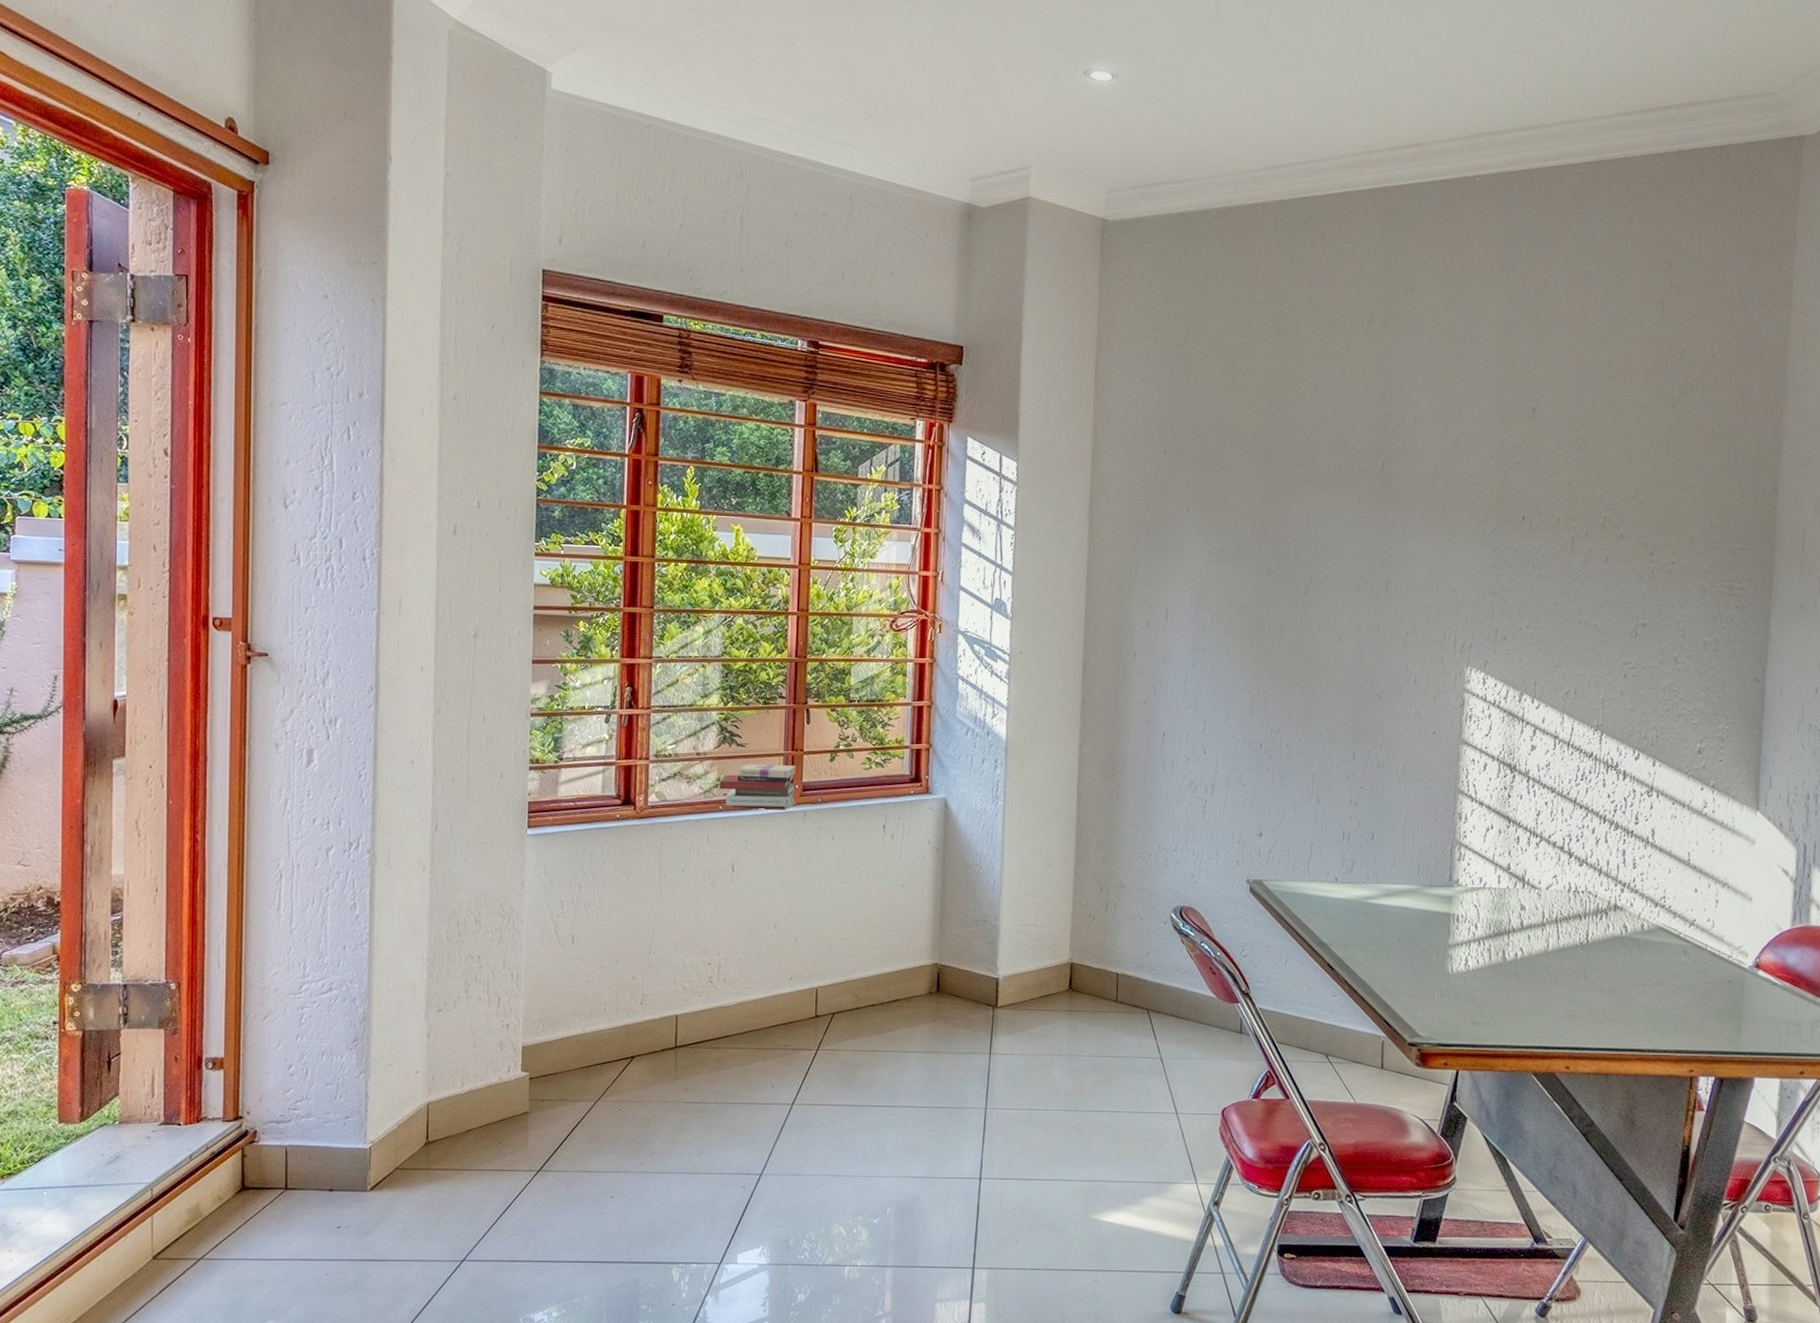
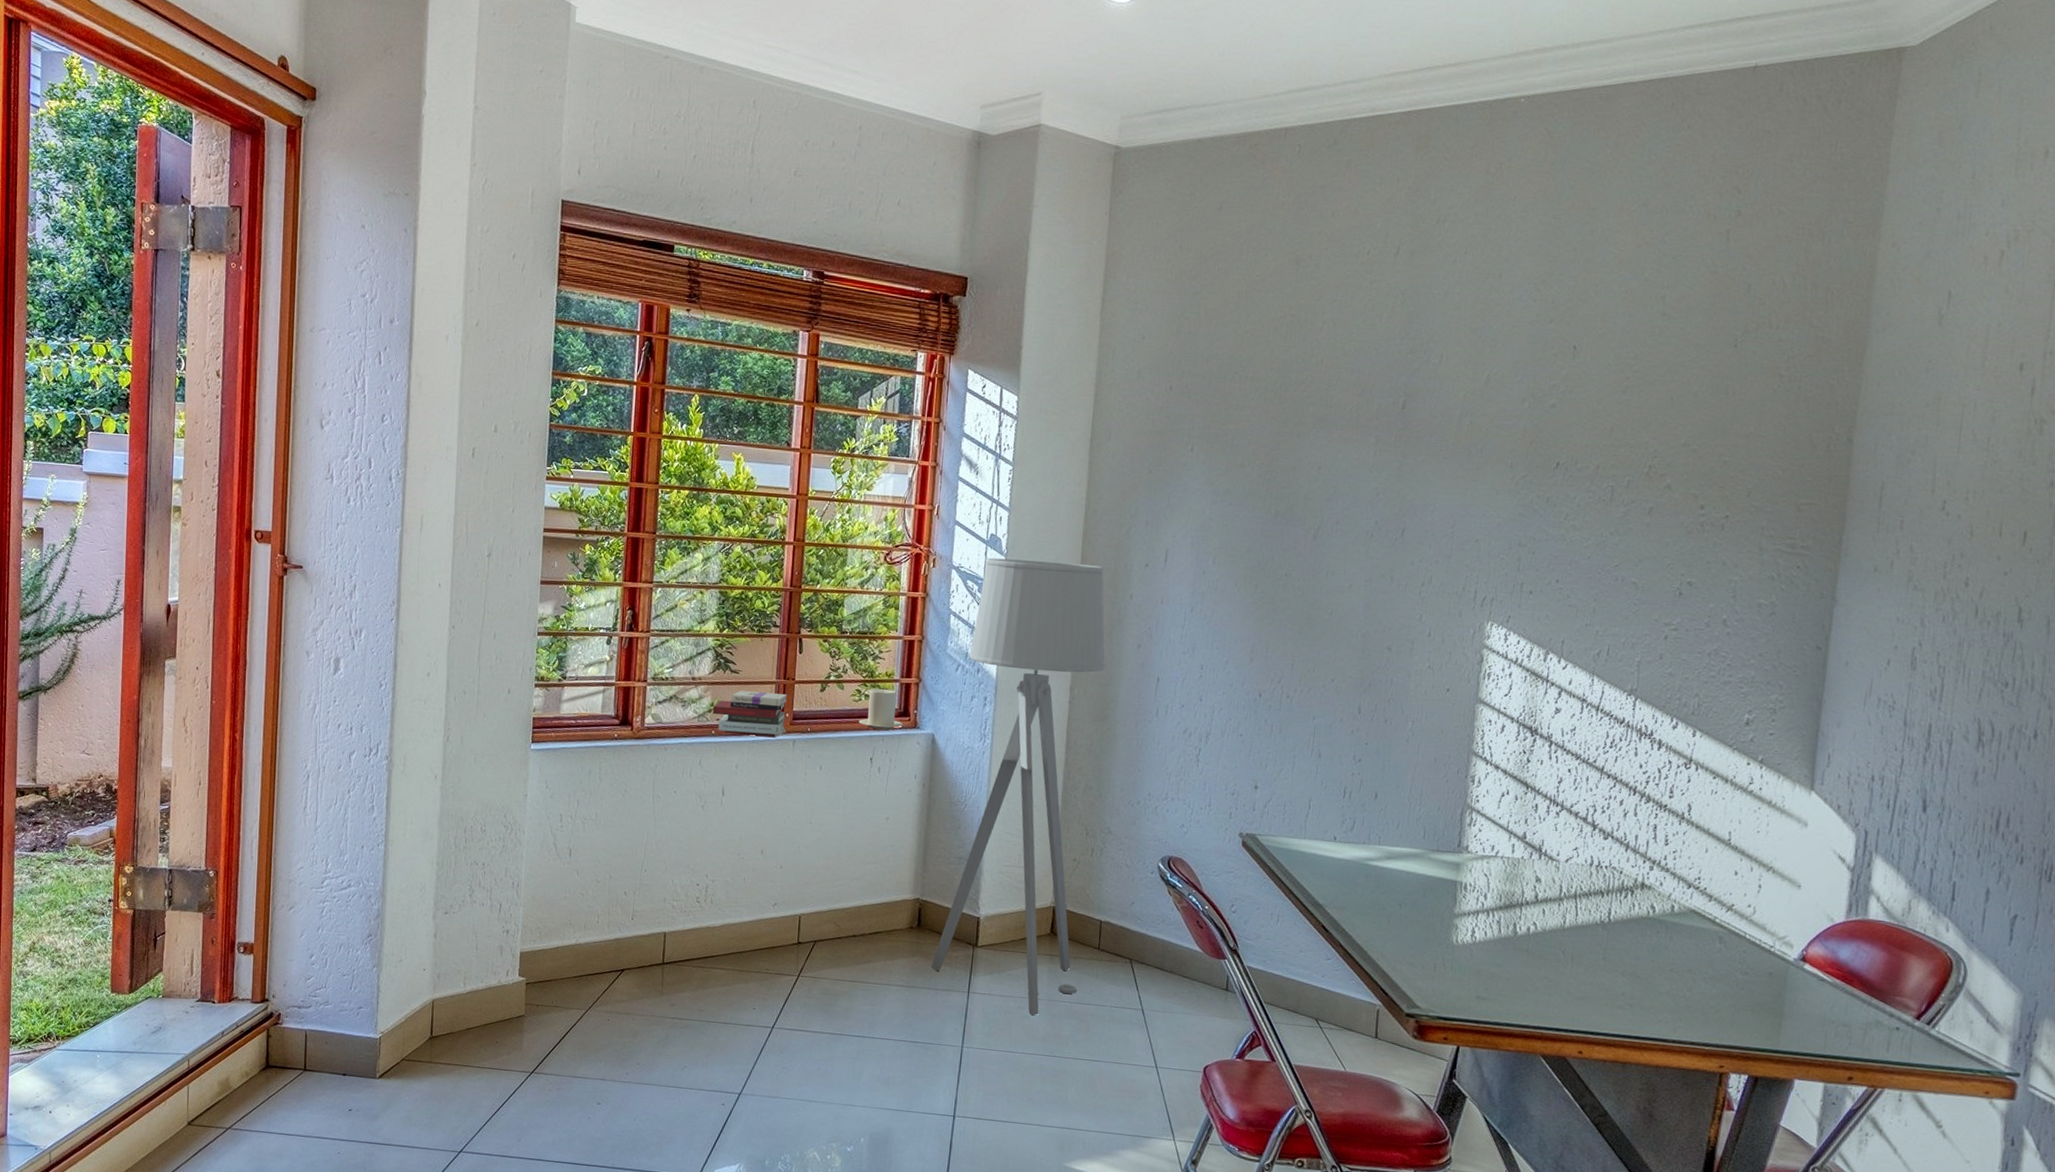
candle: none [869,755,916,798] -> present [858,688,904,731]
floor lamp: none [952,621,1112,1072] -> present [931,557,1105,1016]

